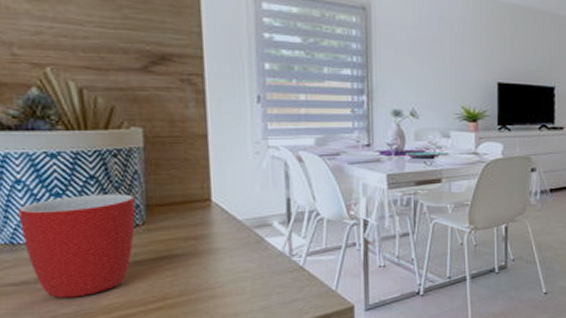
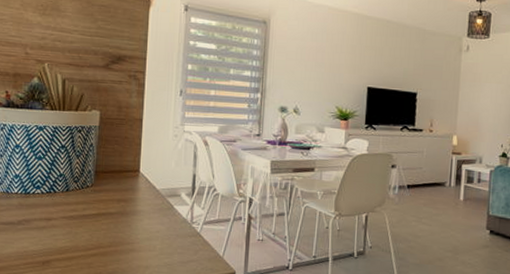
mug: present [18,194,136,299] -> none [14,160,89,239]

